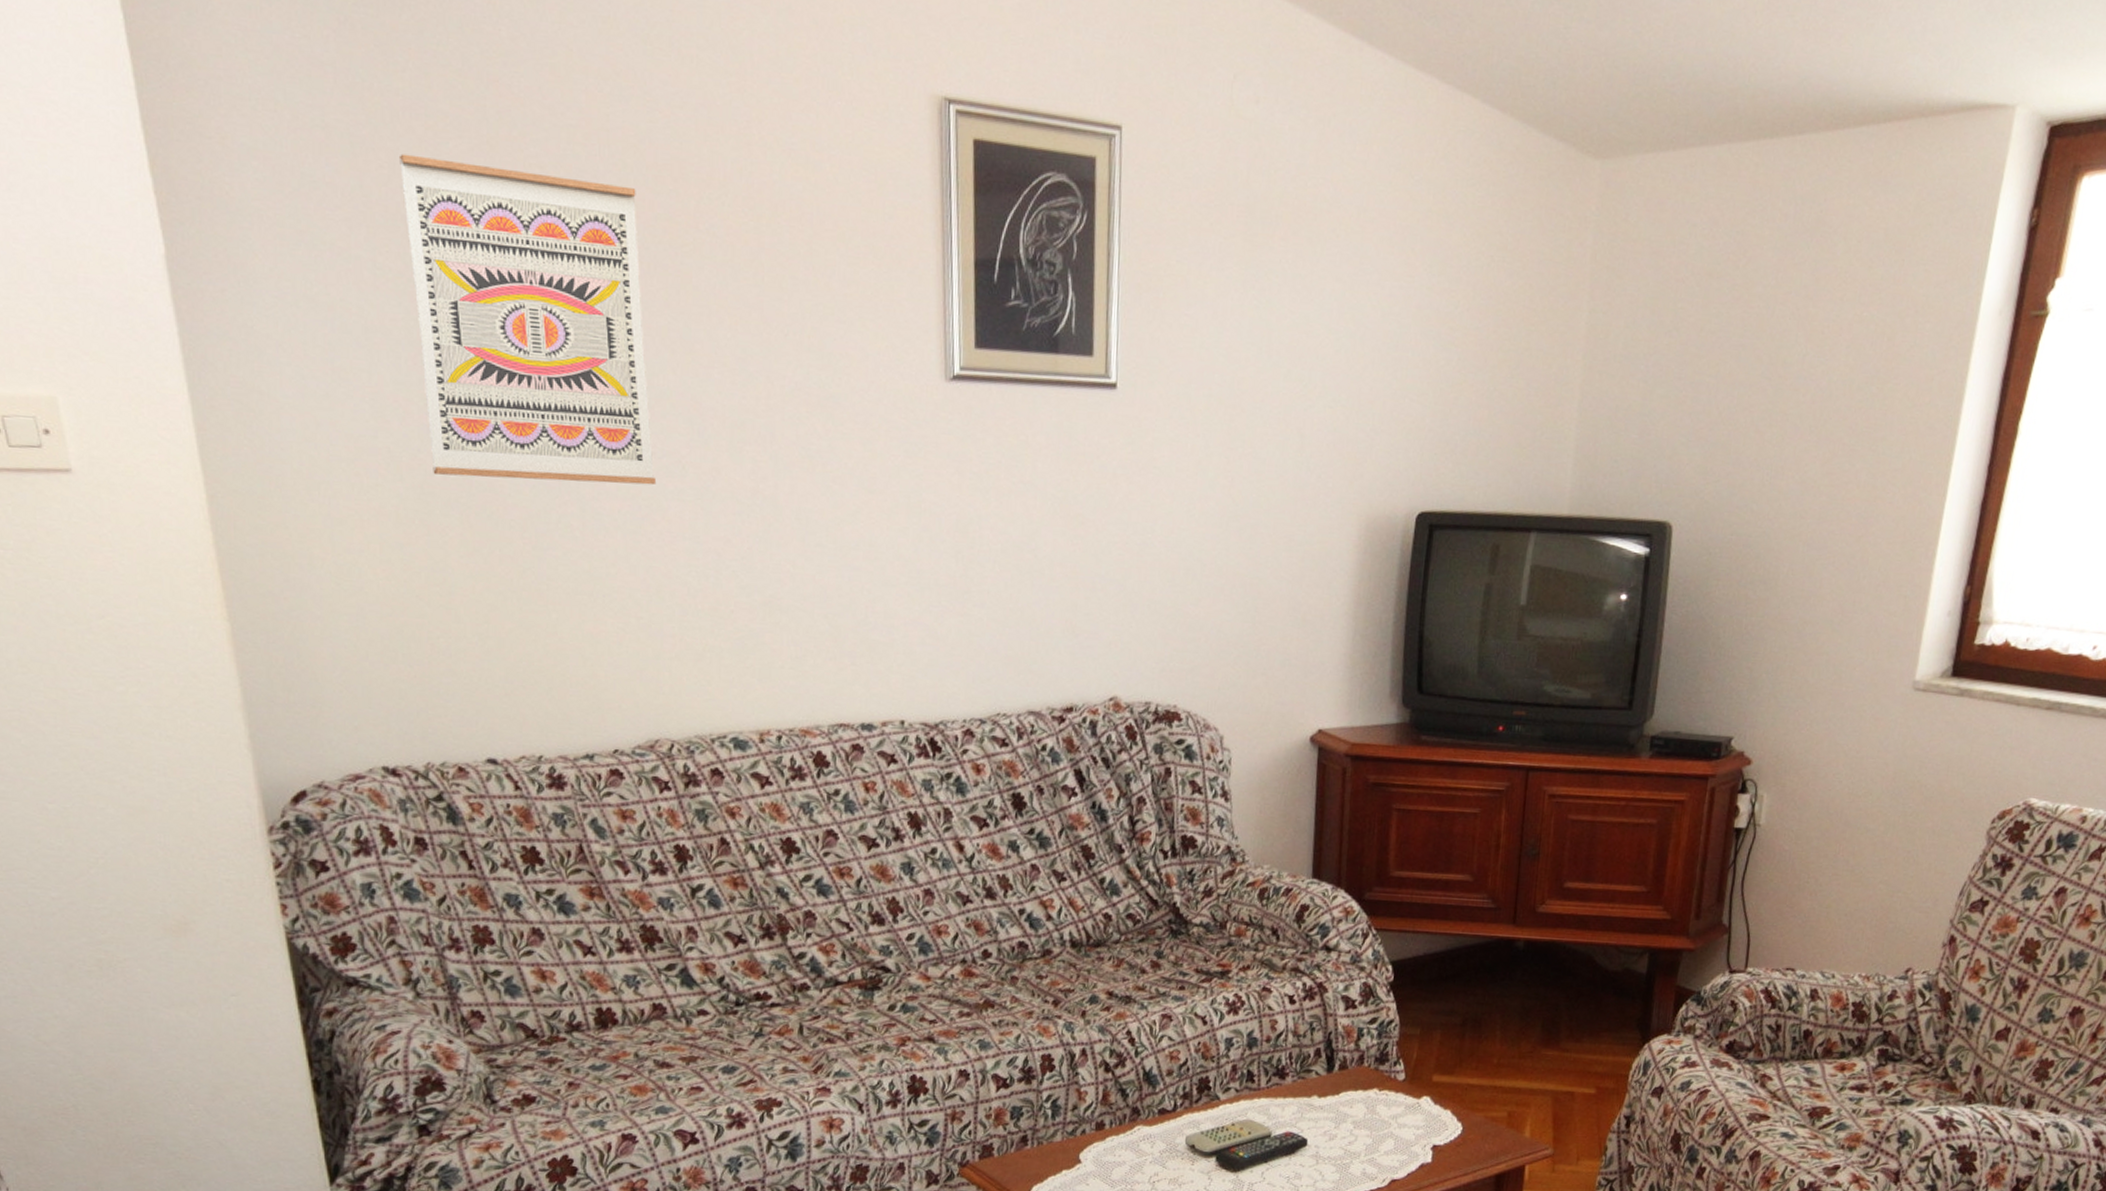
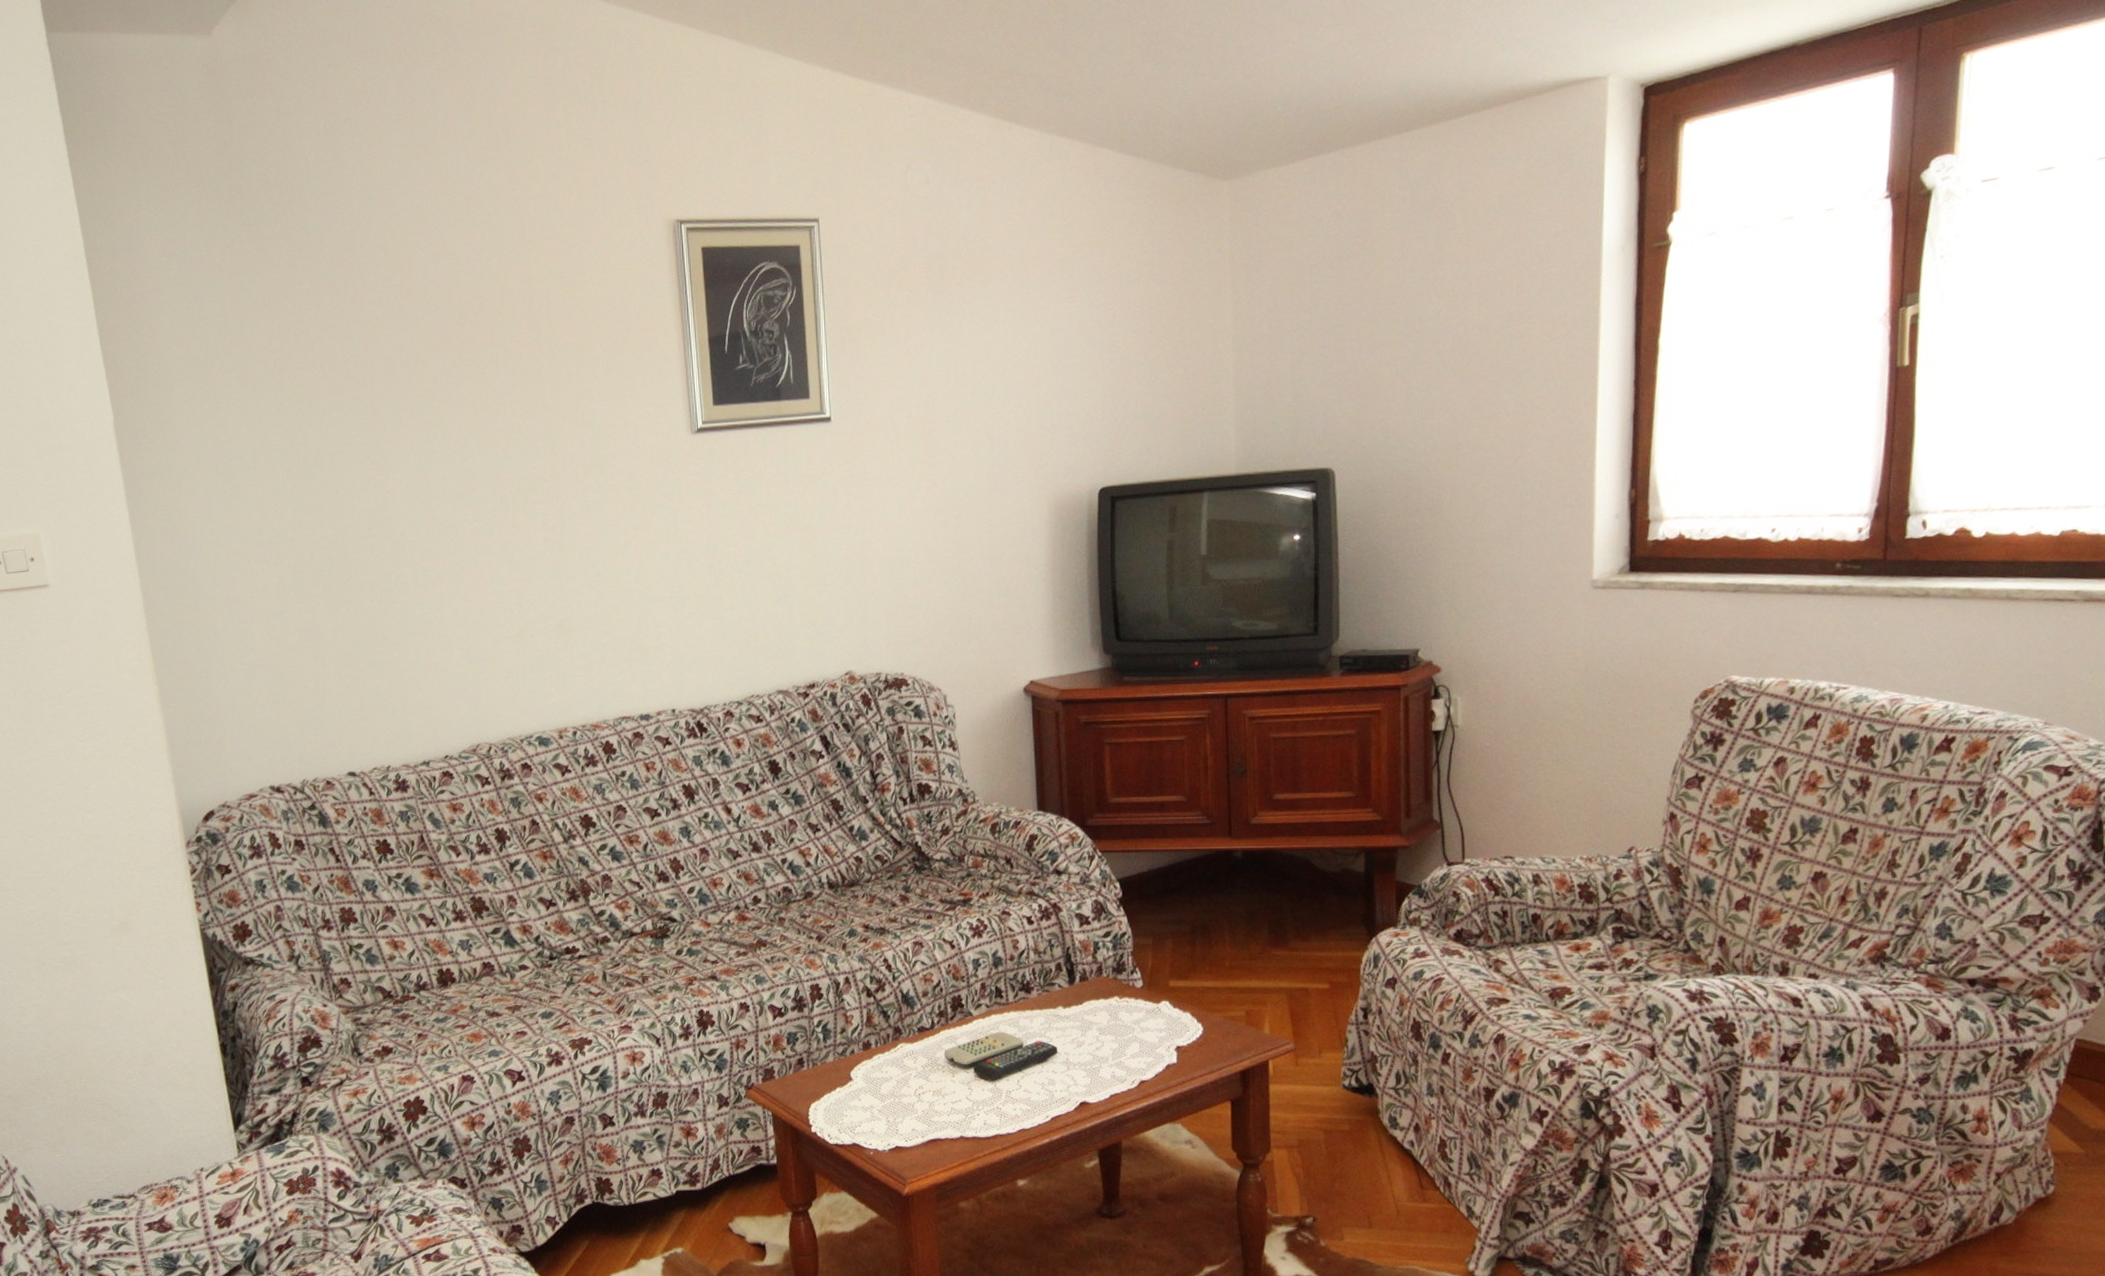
wall art: present [398,153,657,485] -> none [275,323,470,556]

